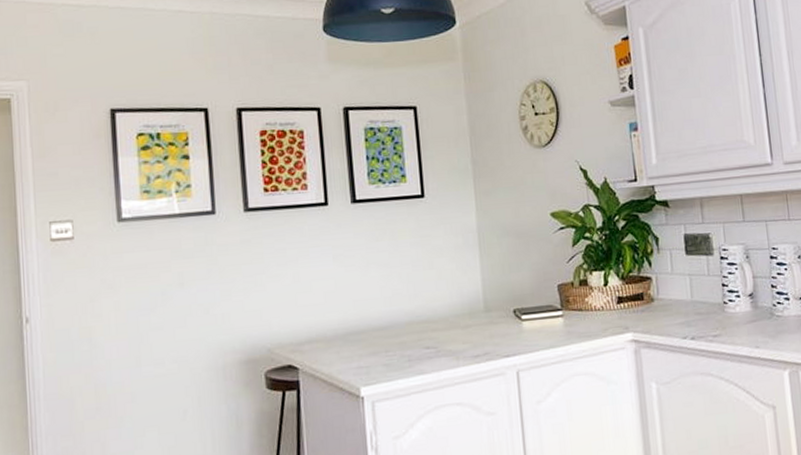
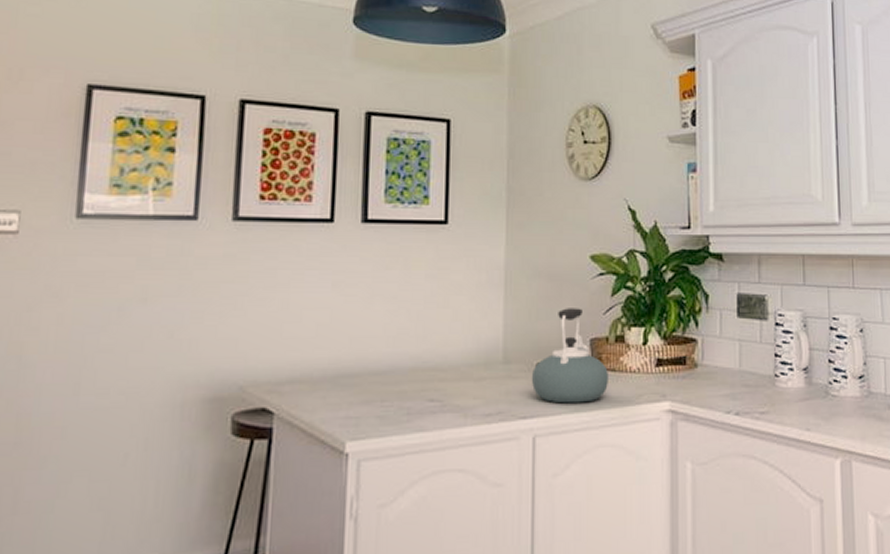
kettle: none [509,259,577,342] -> present [531,308,608,404]

